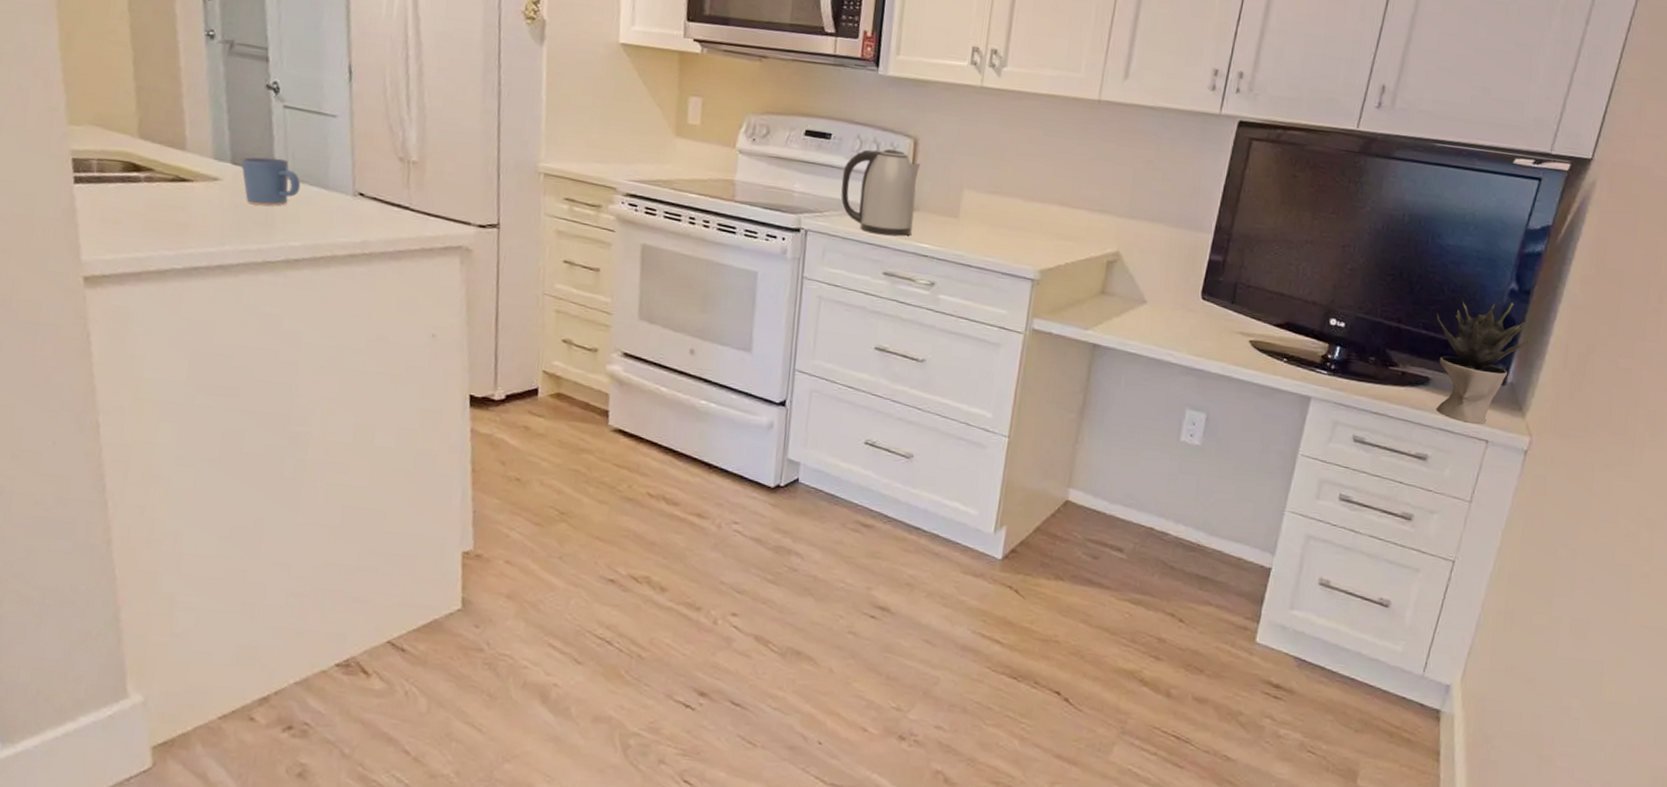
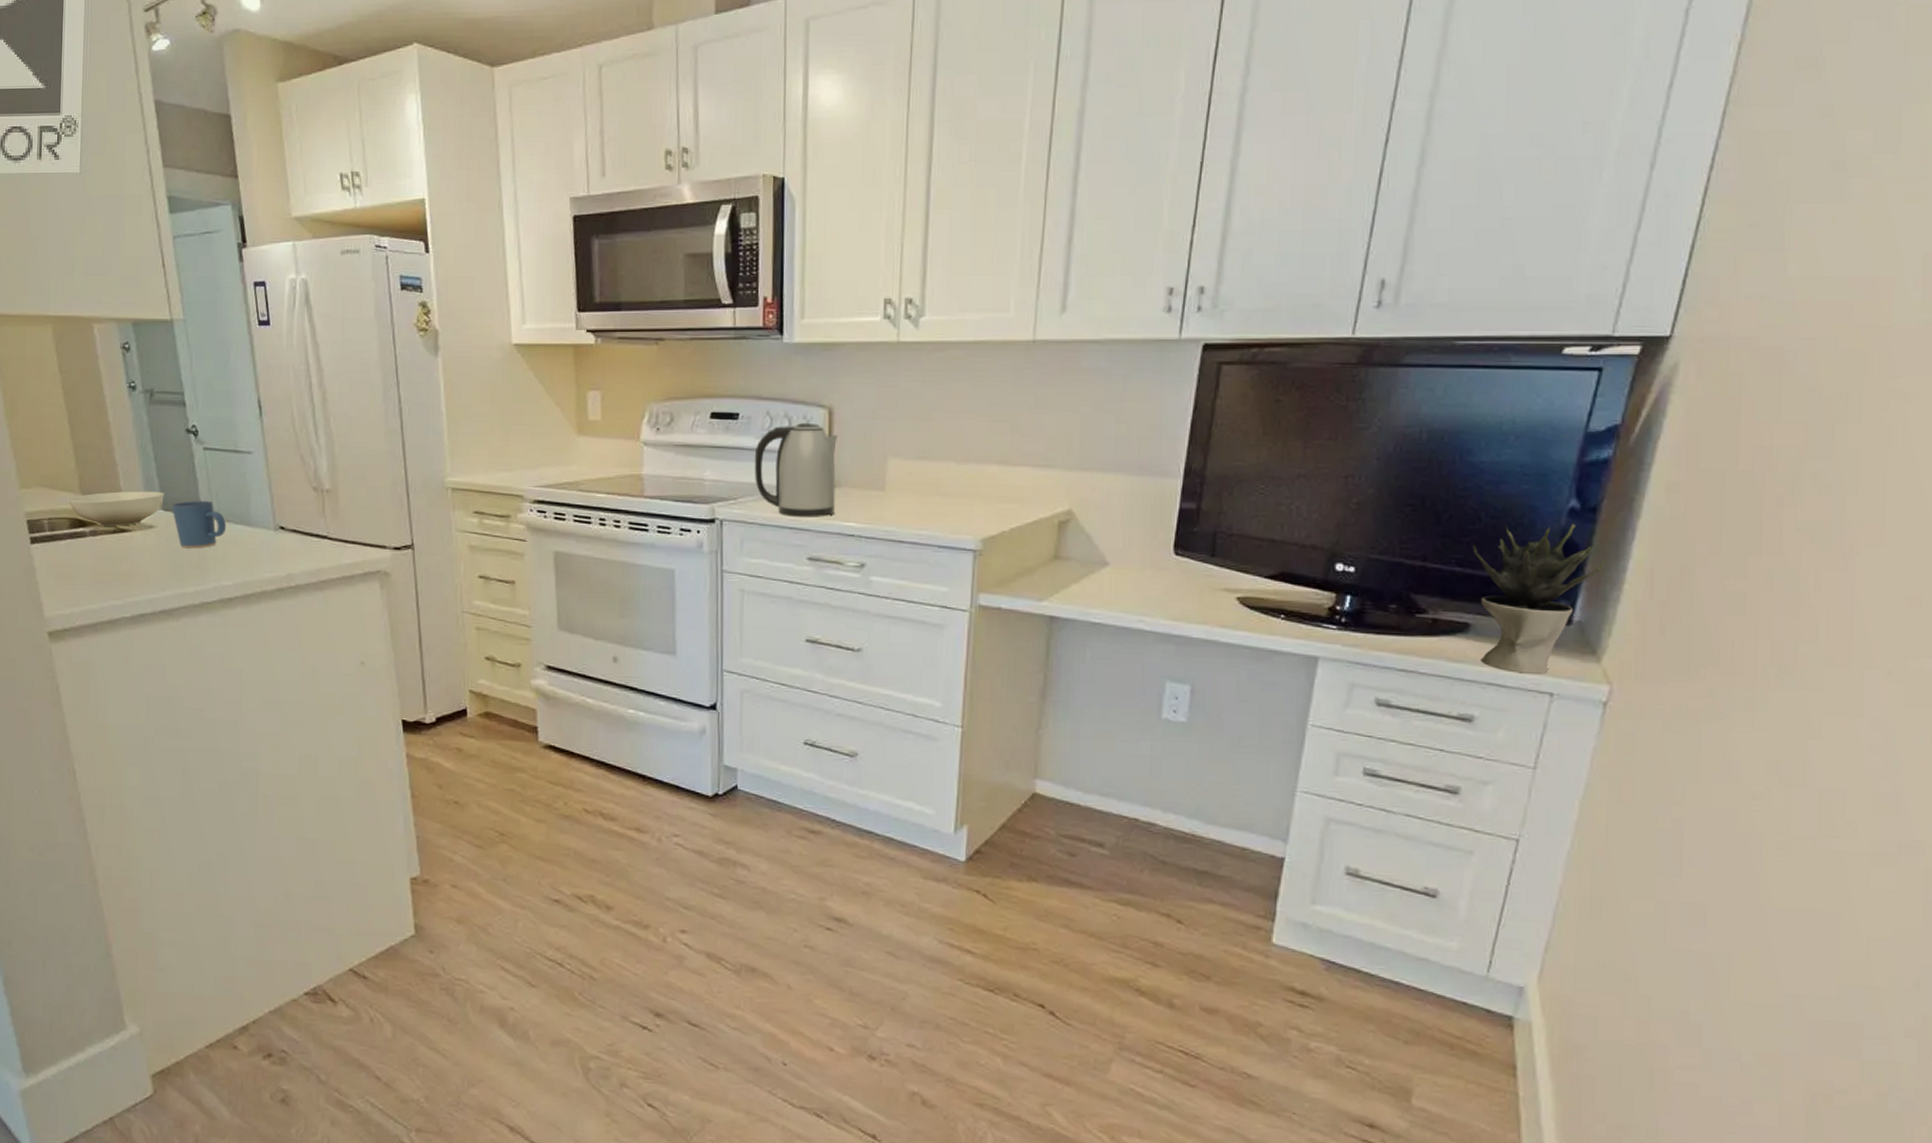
bowl: none [122,138,236,175] -> present [67,491,165,526]

